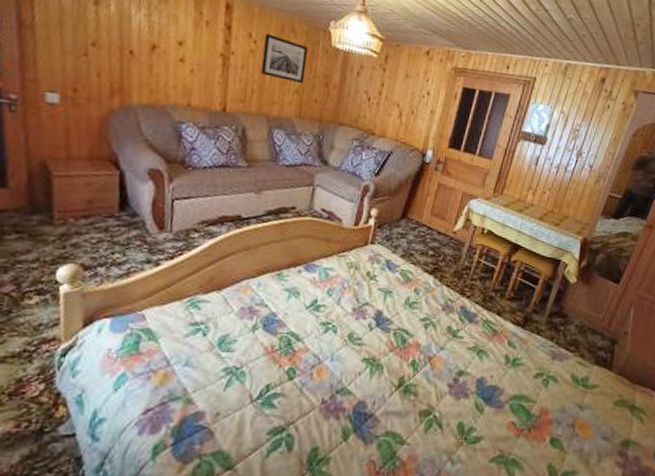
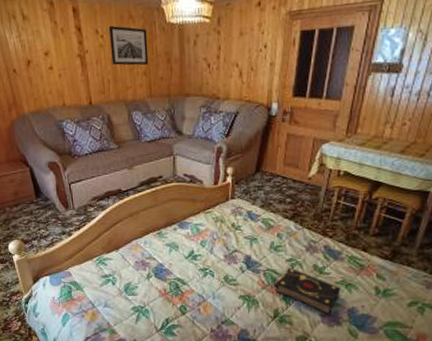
book: none [402,327,473,387] -> present [273,267,341,316]

